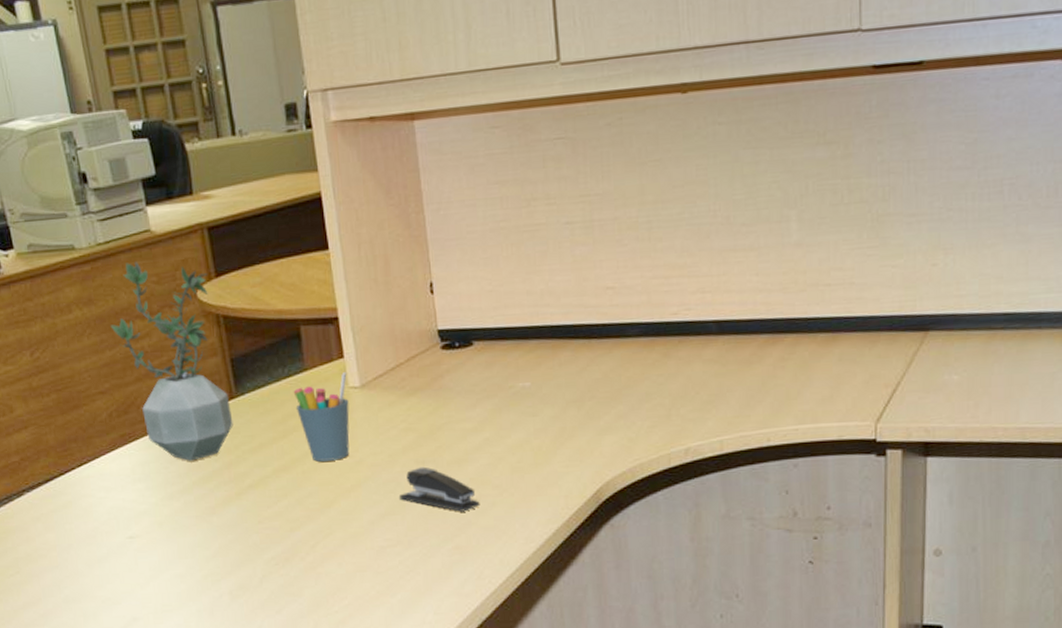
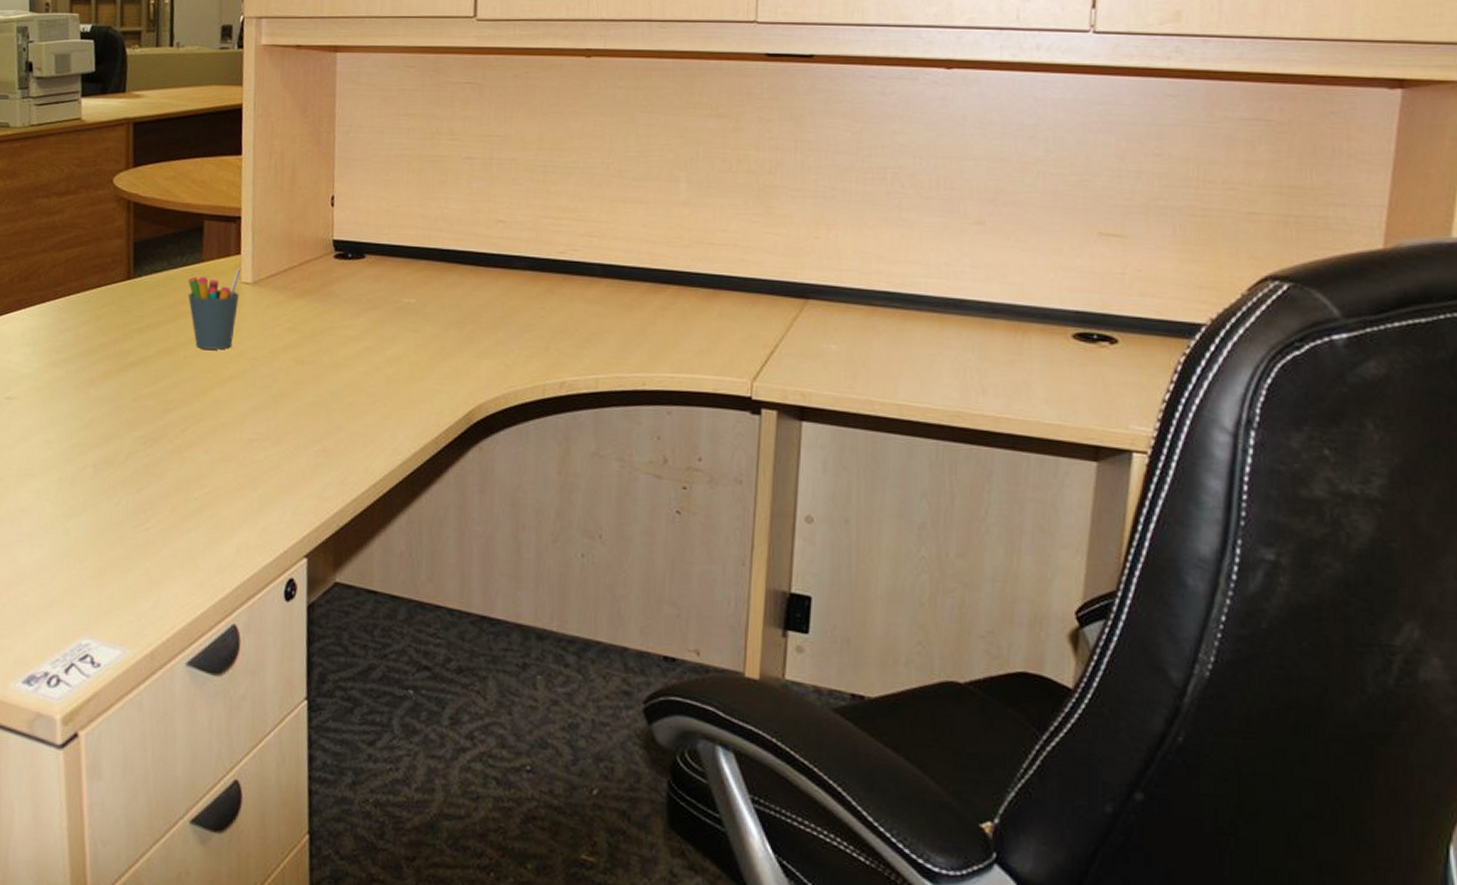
potted plant: present [110,262,233,461] -> none [28,145,127,333]
stapler: present [399,466,480,512] -> none [274,366,353,416]

